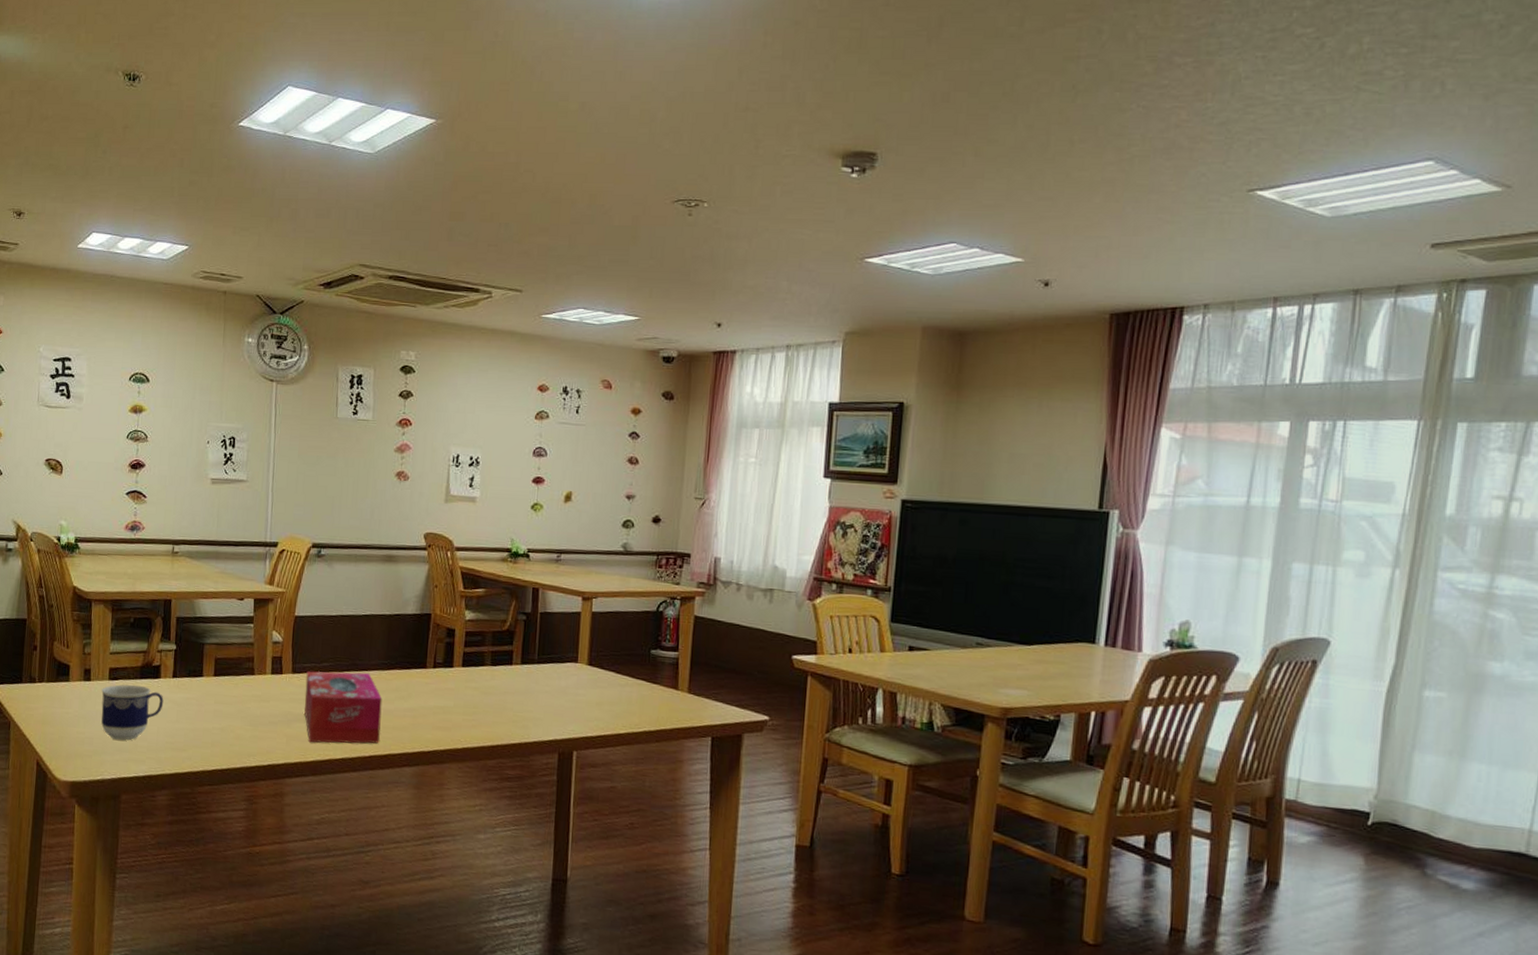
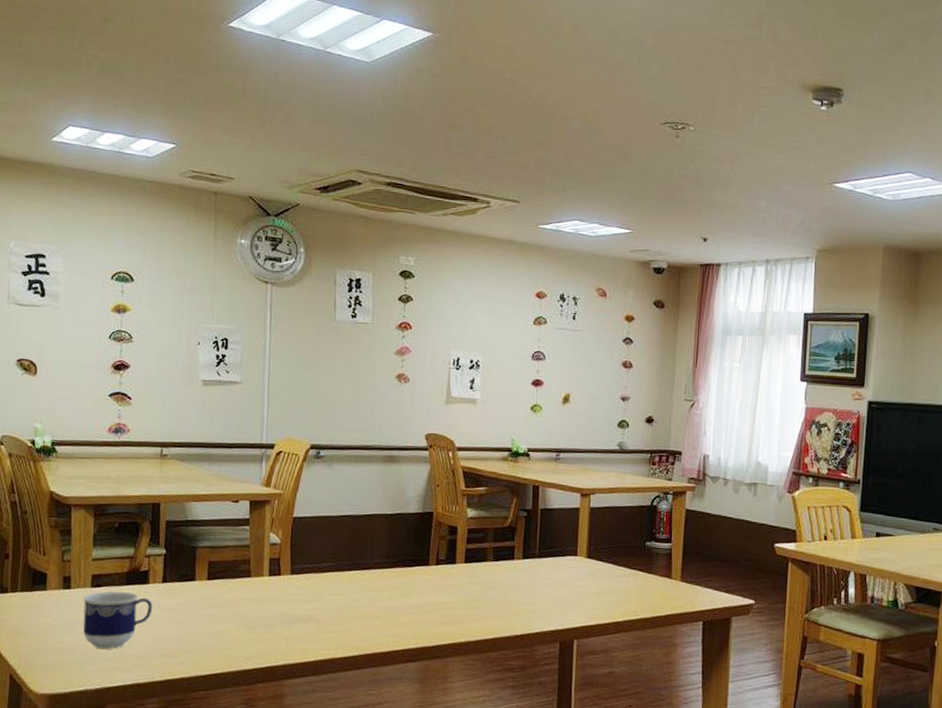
tissue box: present [304,671,383,744] -> none [304,571,385,643]

